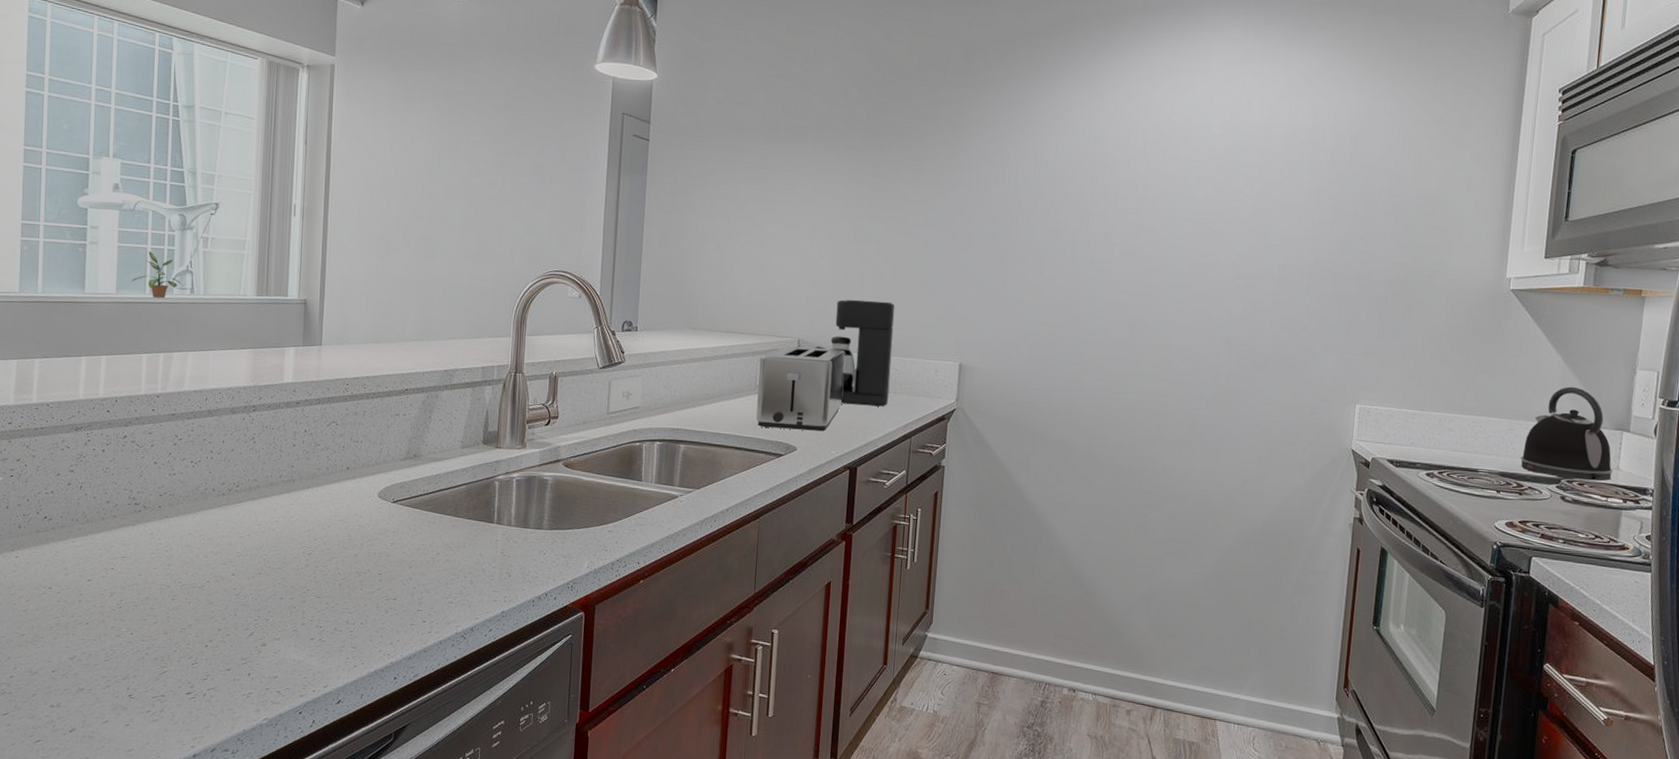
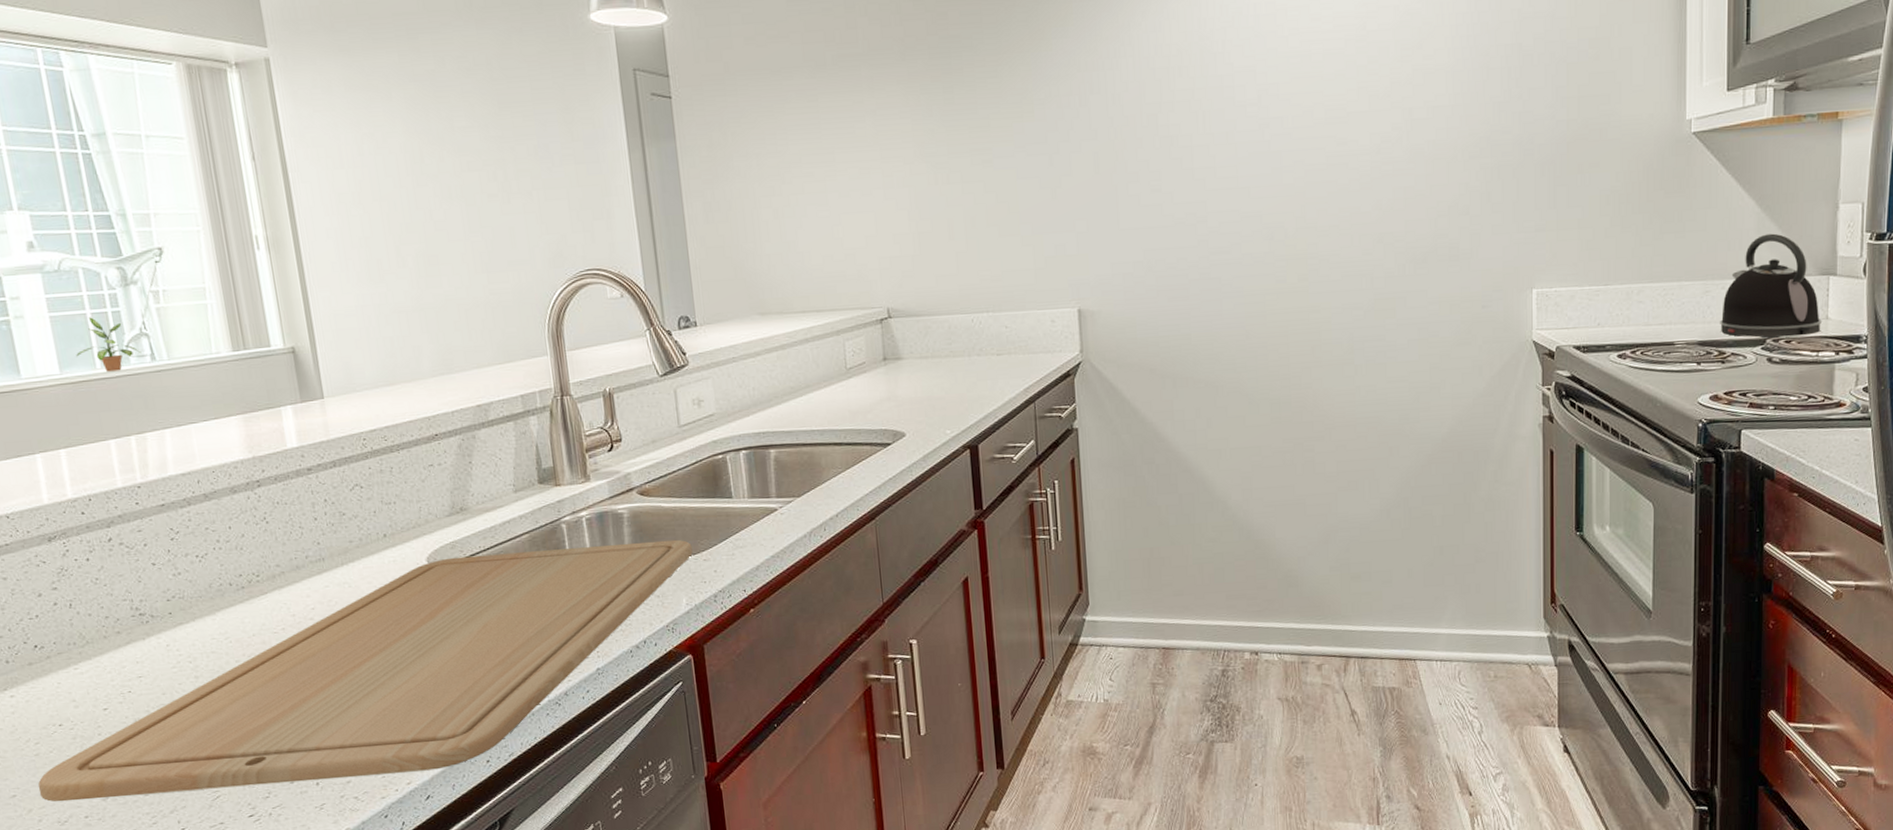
chopping board: none [20,495,601,679] -> present [38,539,693,802]
toaster: present [756,346,845,432] -> none [845,313,949,416]
coffee maker: present [815,299,895,407] -> none [908,249,1003,375]

